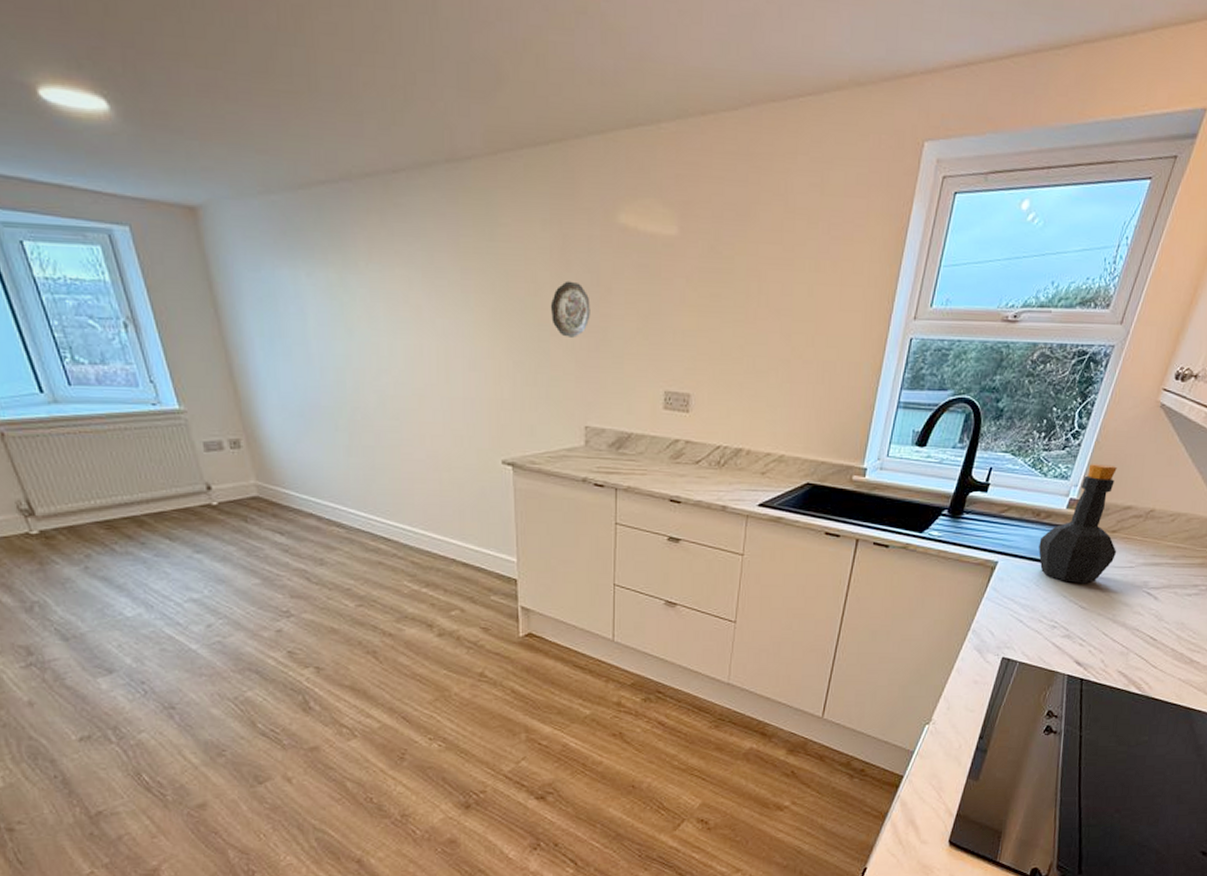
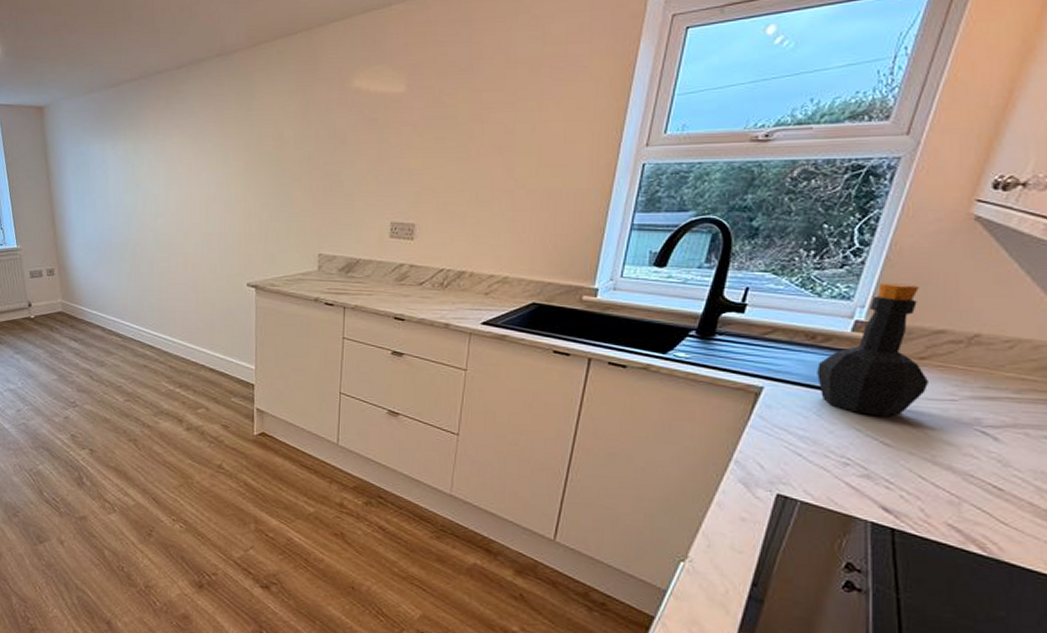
decorative plate: present [550,281,590,338] -> none [293,136,327,181]

